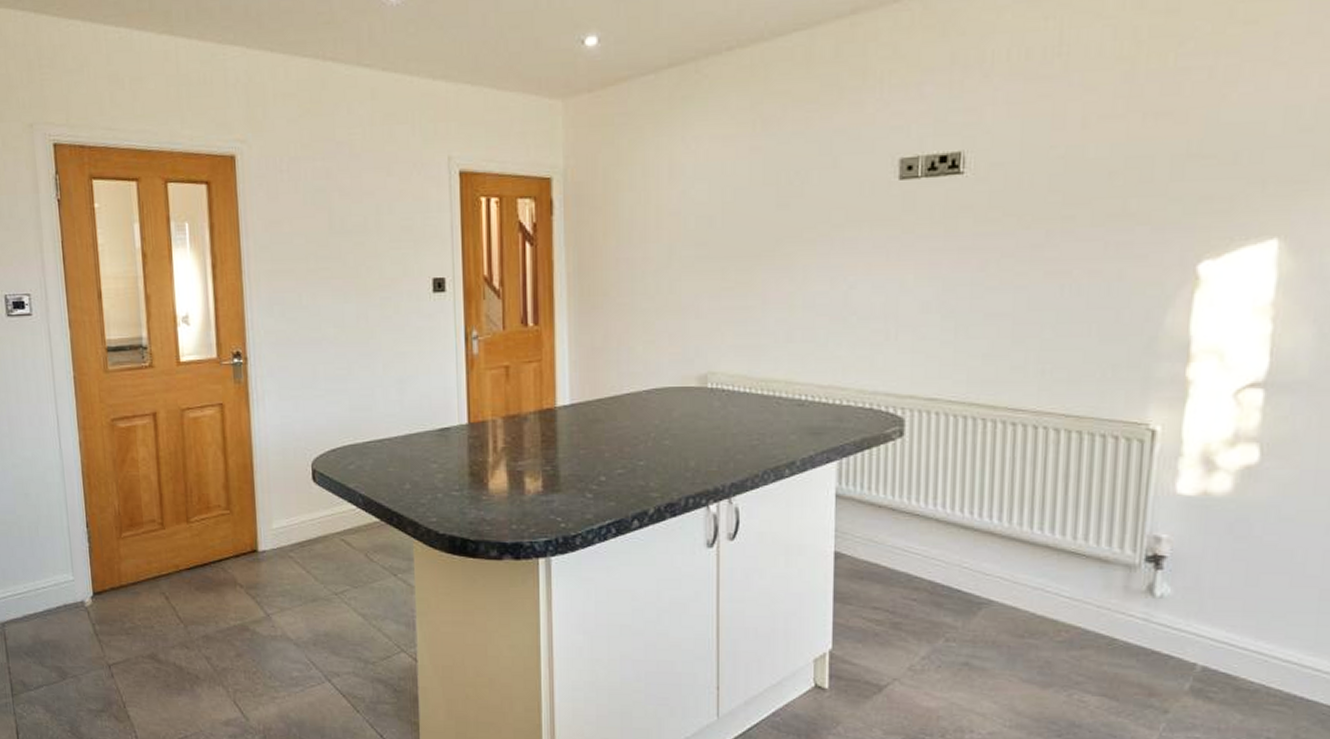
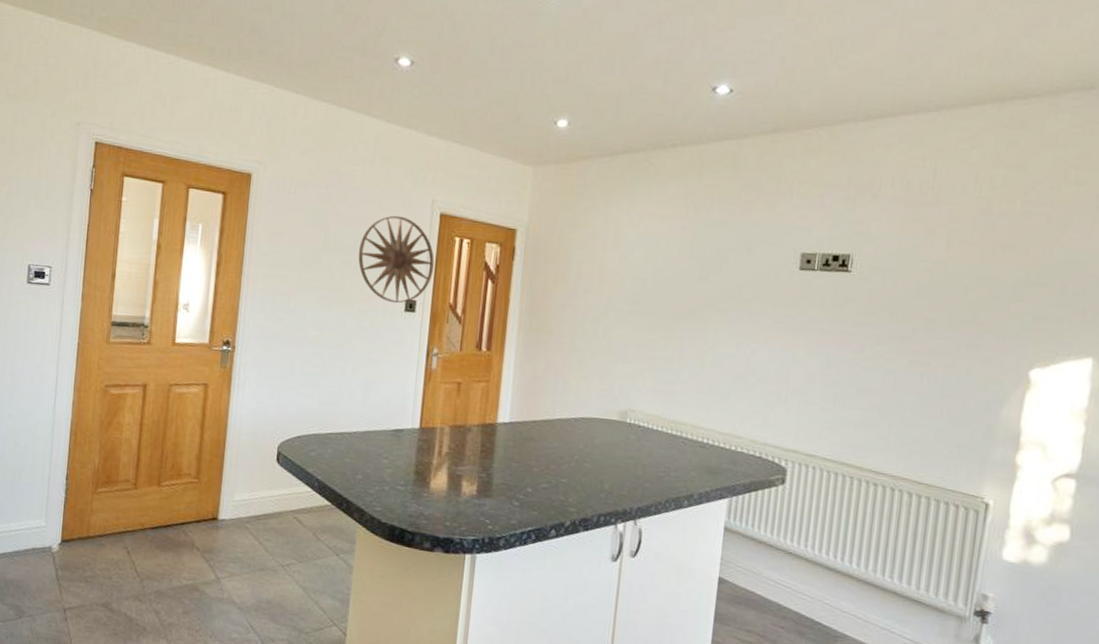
wall art: none [370,181,460,285] -> present [358,215,434,304]

